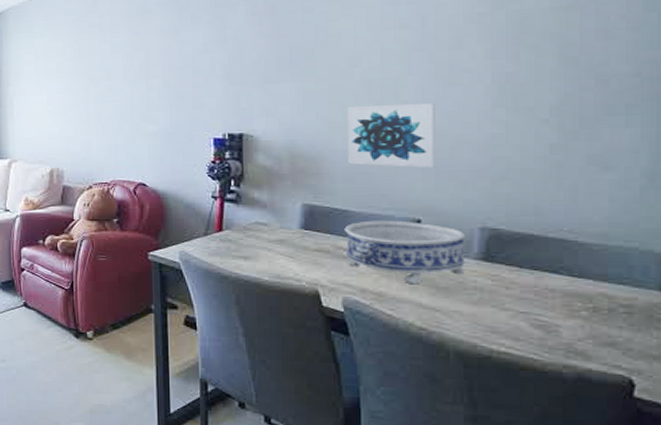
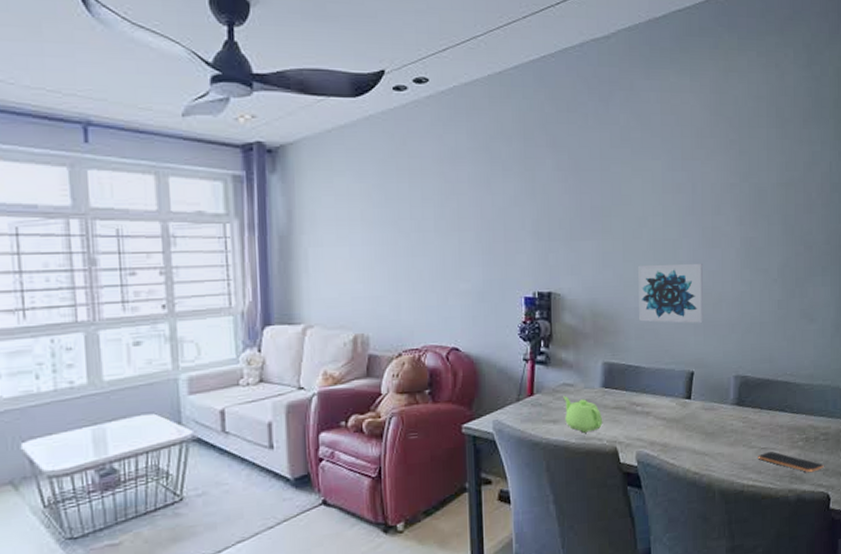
teapot: none [255,233,302,272] -> present [563,395,603,433]
decorative bowl: present [344,220,465,285] -> none [637,373,725,433]
smartphone: none [514,318,624,350] -> present [758,451,824,473]

